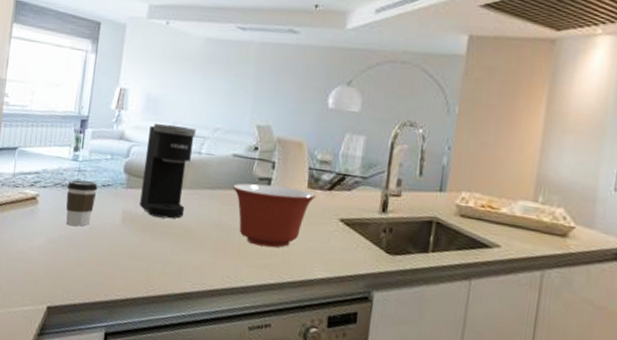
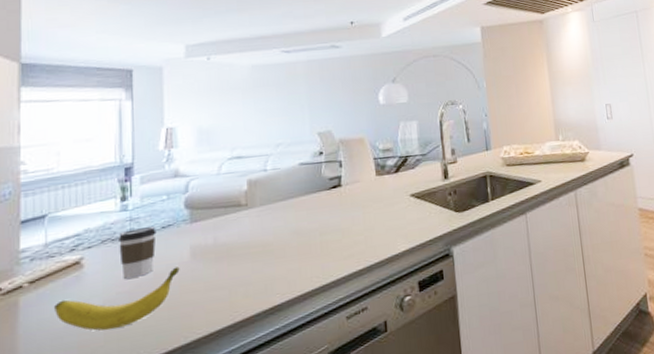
banana: none [13,226,111,268] -> present [55,267,180,331]
coffee maker: present [140,124,197,219] -> none [206,149,260,243]
mixing bowl: present [233,183,316,248] -> none [305,178,386,240]

